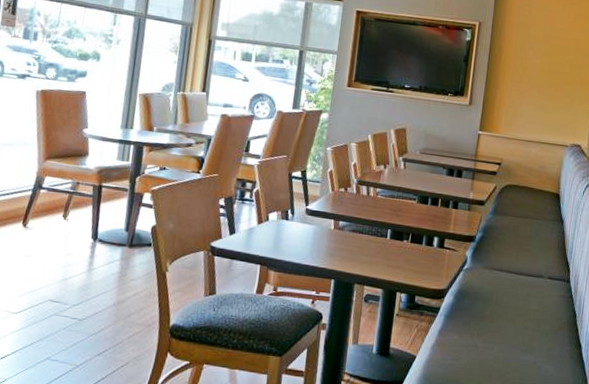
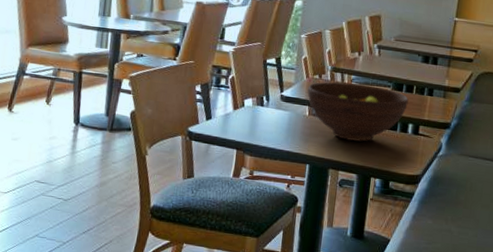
fruit bowl: none [333,195,434,256] -> present [307,82,409,142]

